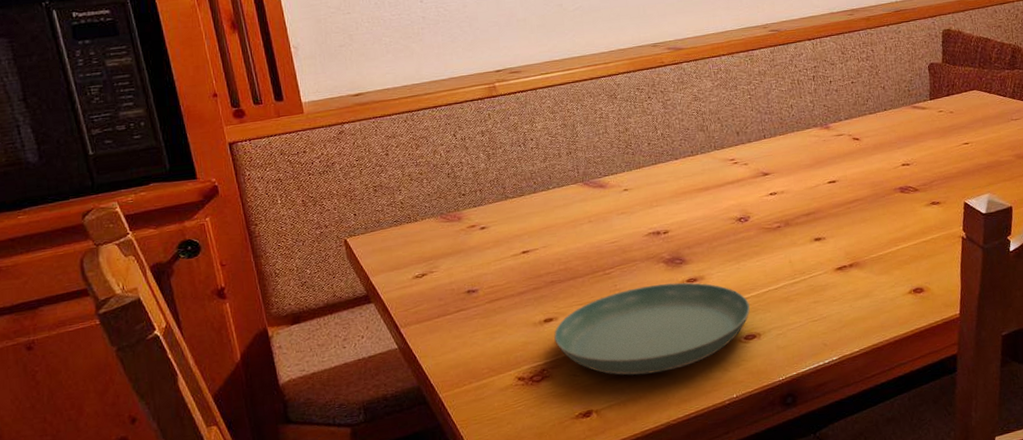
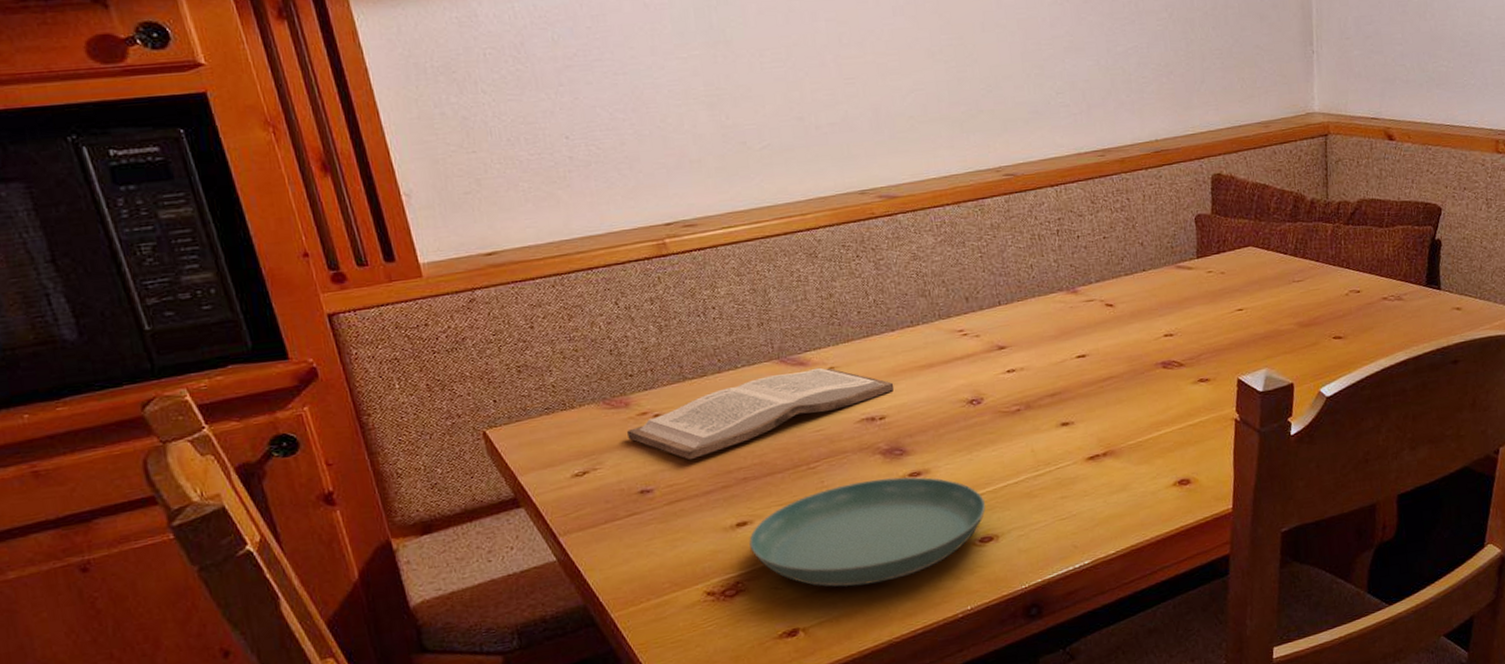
book: none [459,189,677,266] -> present [627,367,895,461]

